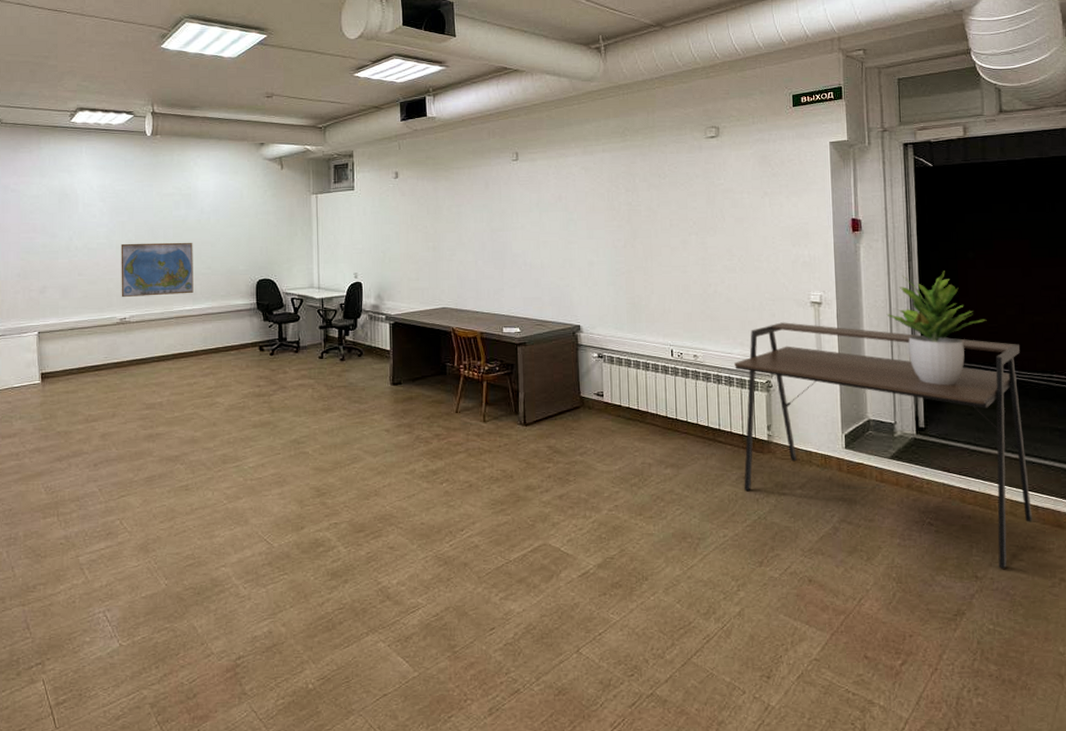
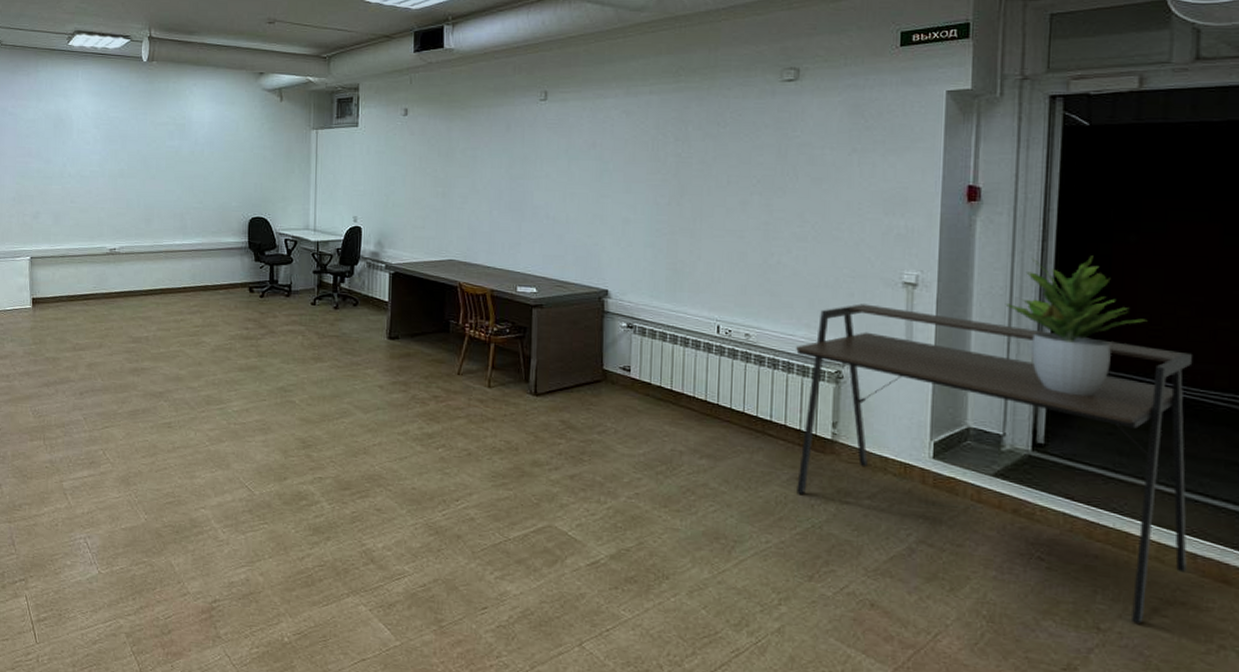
world map: present [120,242,194,298] -> none [111,172,185,228]

